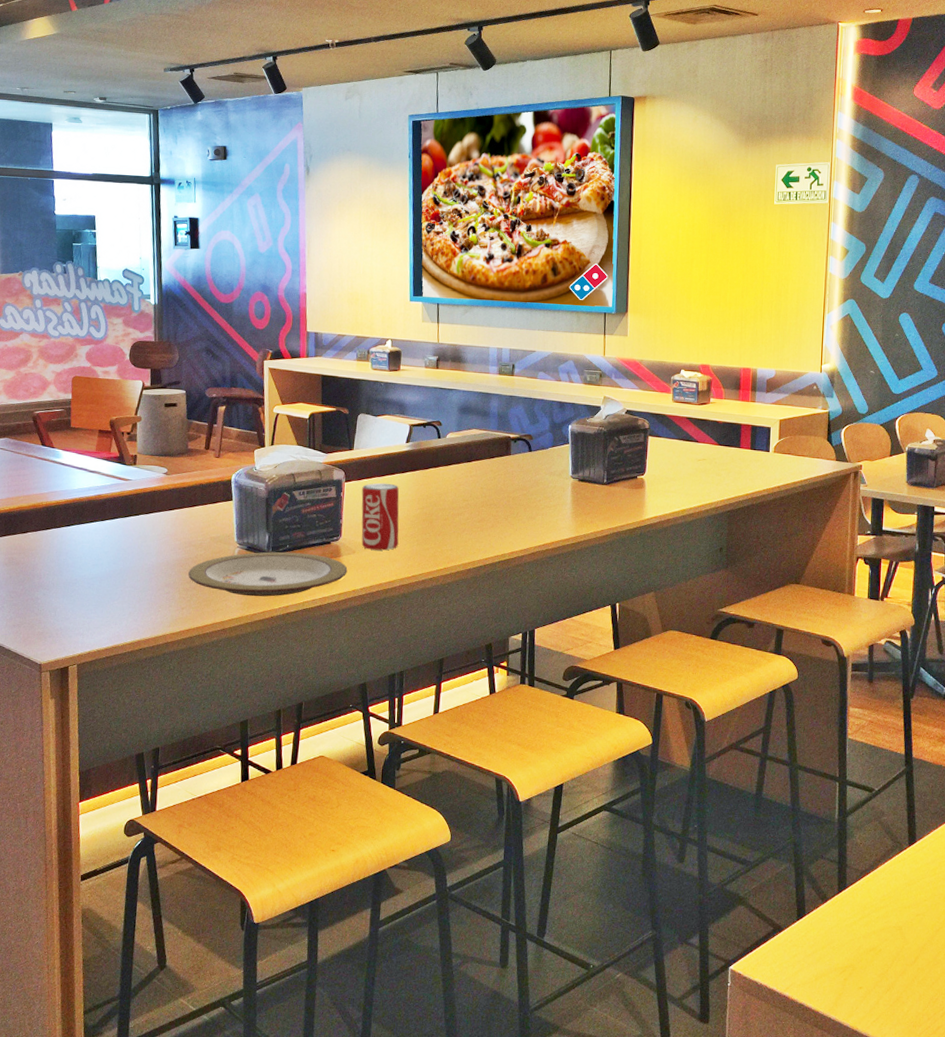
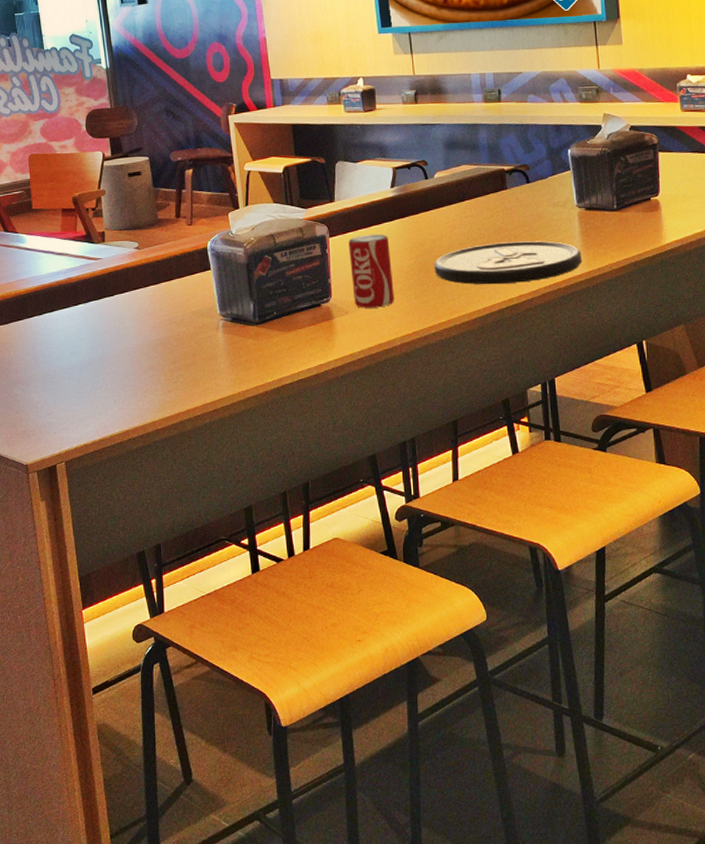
plate: present [188,551,348,597] -> none [172,319,342,372]
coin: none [437,502,570,541] -> present [434,241,581,285]

